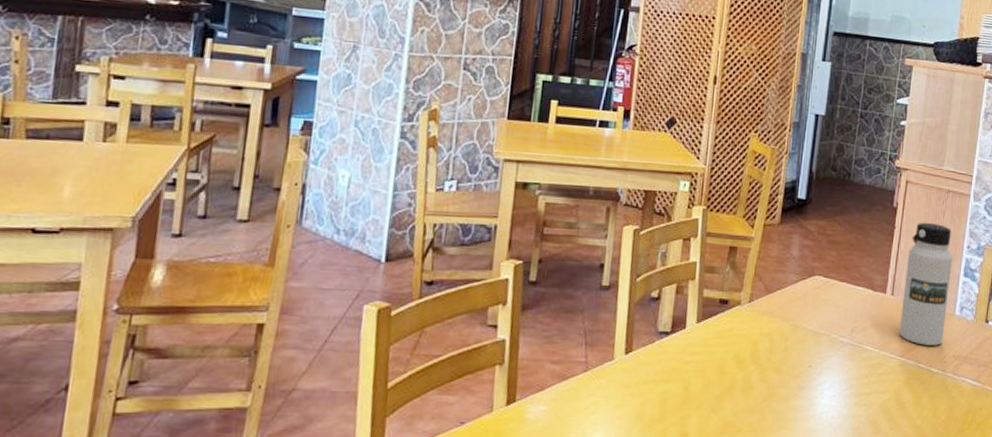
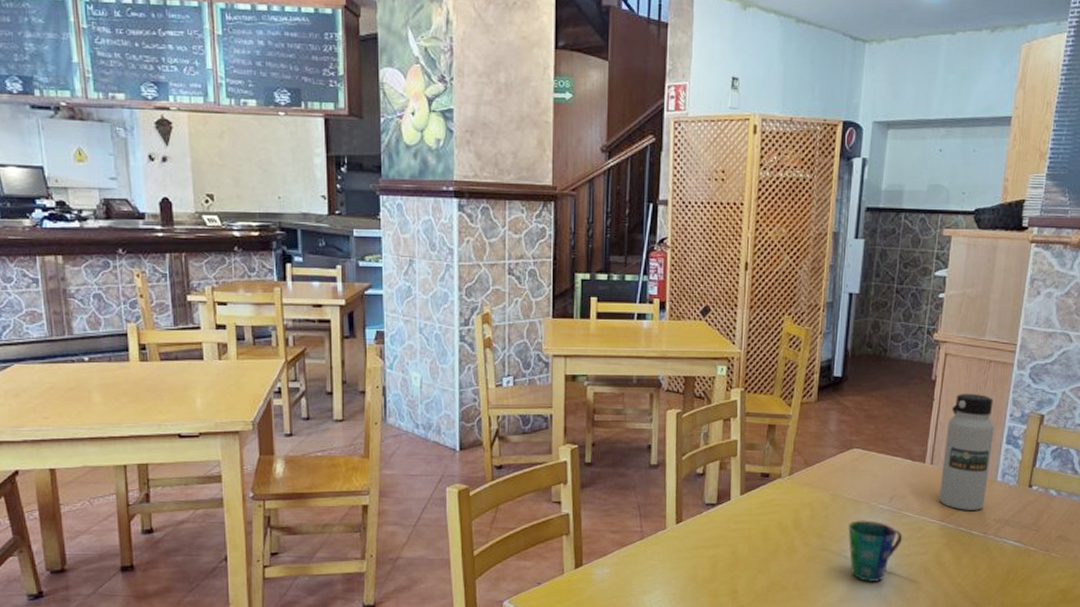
cup: none [807,354,863,424] -> present [848,520,903,583]

